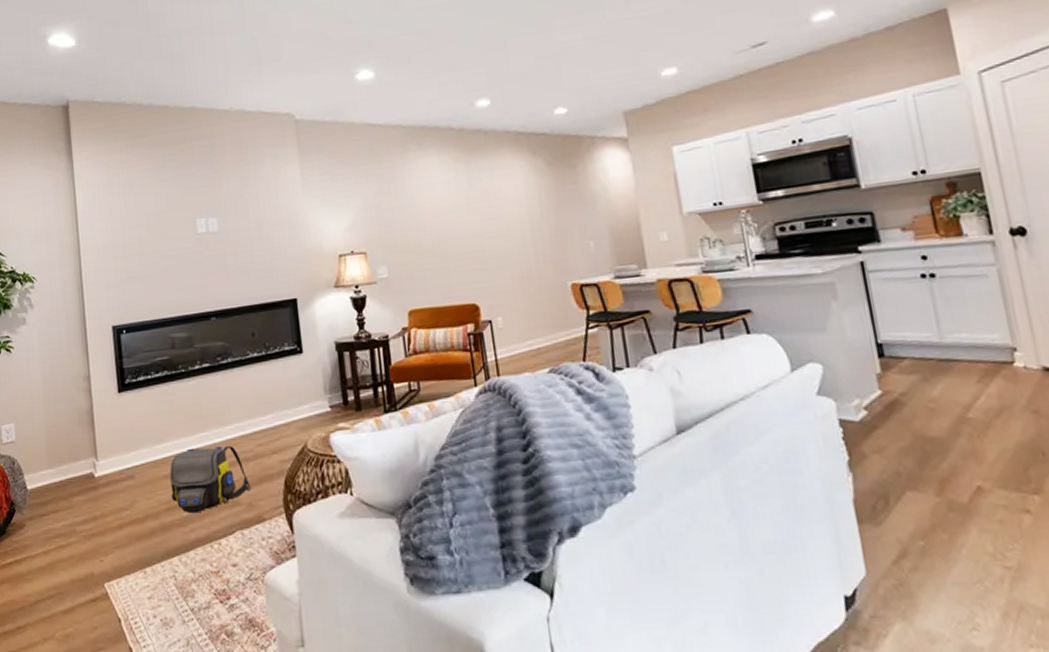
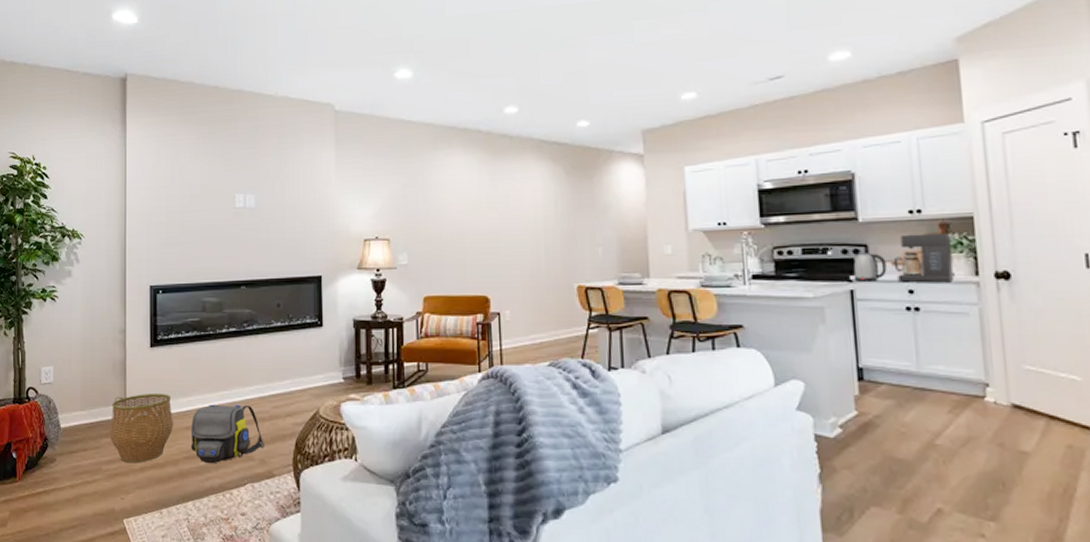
basket: none [80,442,151,522] -> present [109,394,174,463]
kettle: none [860,220,897,252] -> present [853,253,887,282]
coffee maker: none [902,192,967,249] -> present [893,233,953,283]

